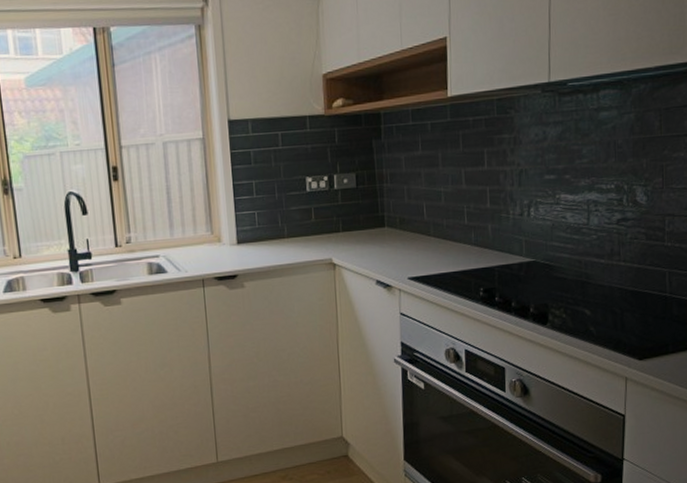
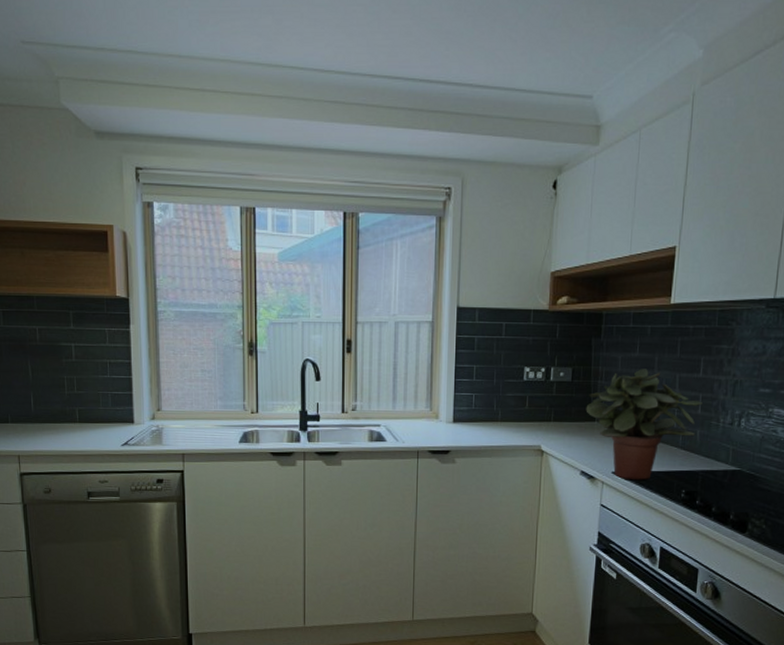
potted plant: none [374,167,490,285] -> present [586,369,702,481]

